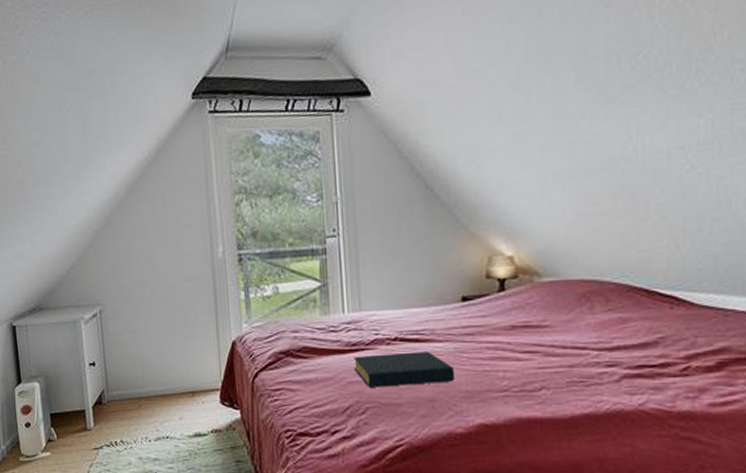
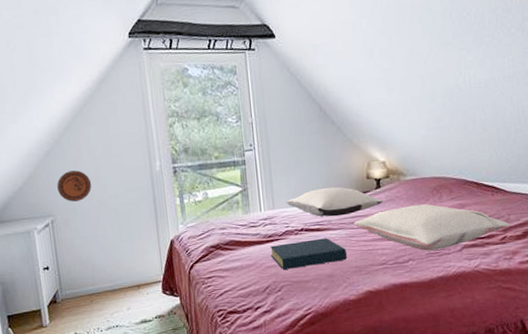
decorative plate: none [106,254,145,290] -> present [57,170,92,202]
pillow: none [376,287,509,325] -> present [286,187,384,217]
pillow: none [465,315,698,378] -> present [353,204,511,251]

